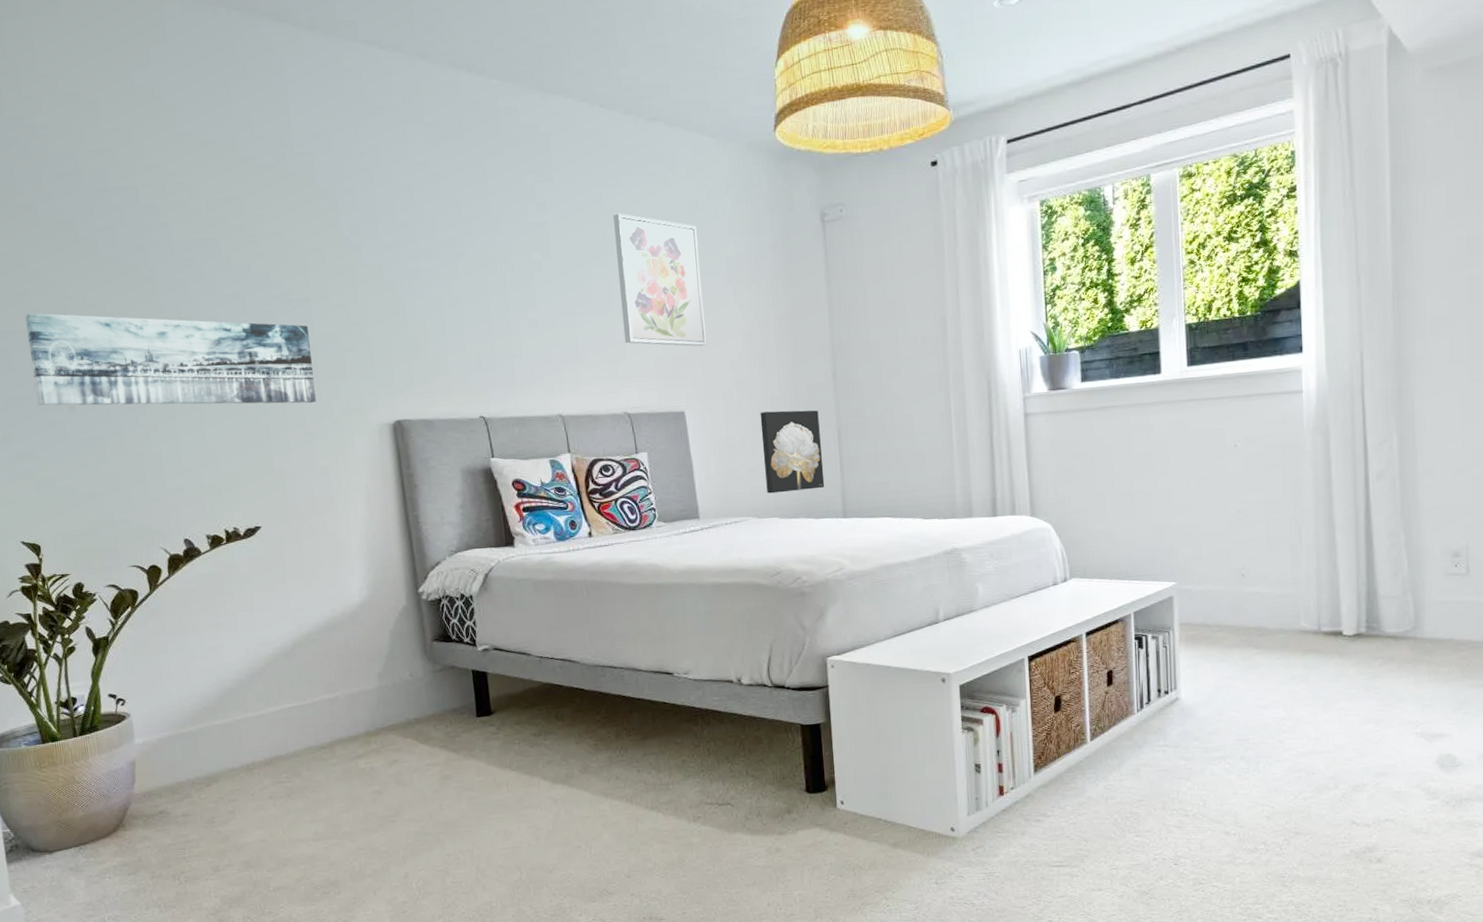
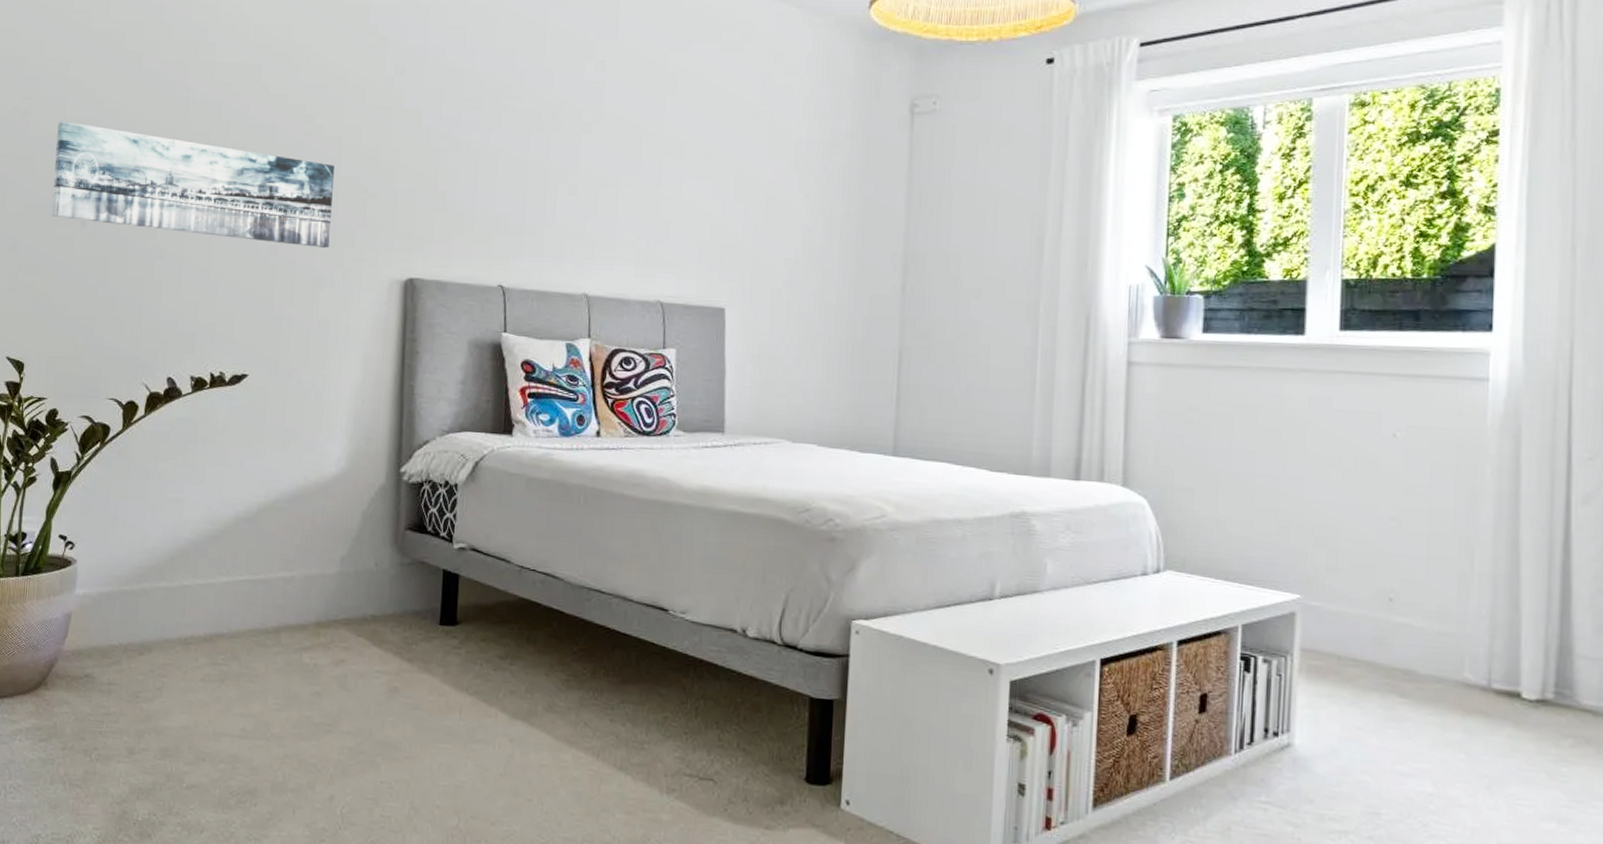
wall art: present [613,213,707,347] -> none [669,81,767,238]
wall art: present [760,410,825,494] -> none [807,320,879,418]

